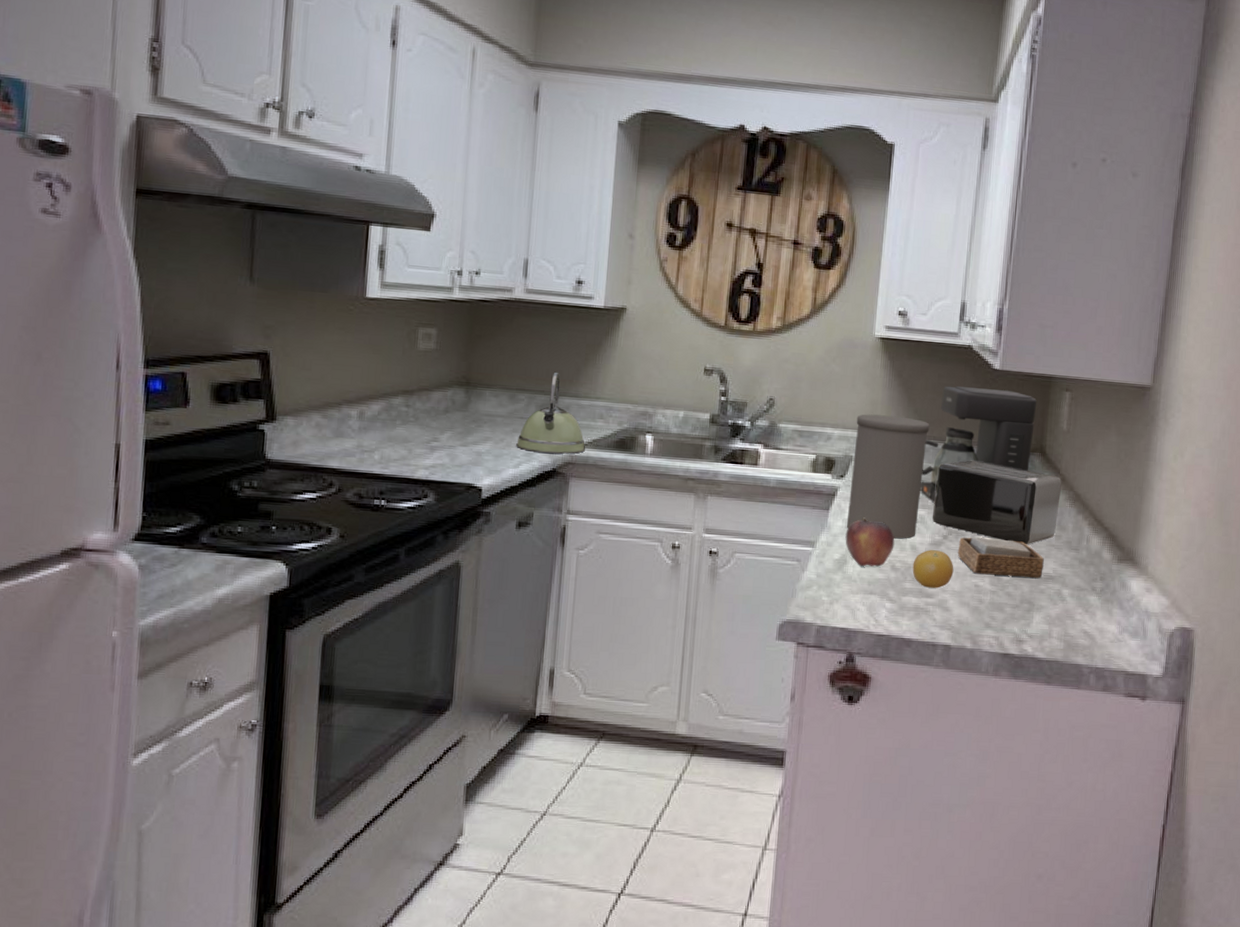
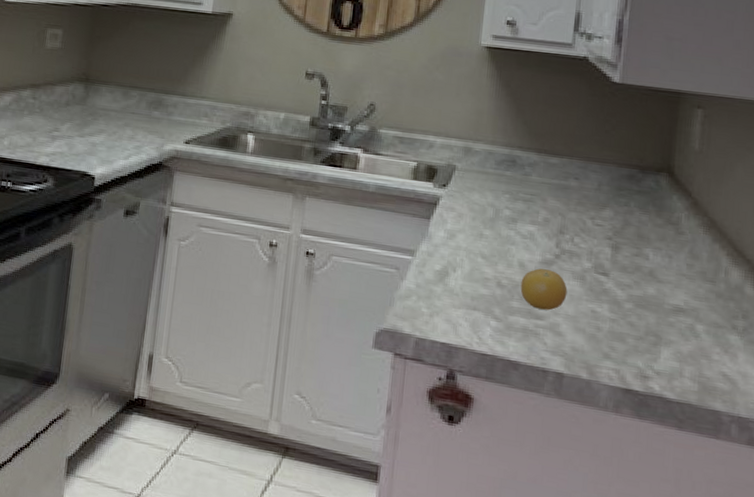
kettle: present [516,371,586,454] -> none [127,71,191,149]
fruit: present [845,517,895,567] -> none [447,229,501,282]
canister: present [846,414,930,539] -> none [448,123,541,255]
coffee maker: present [919,386,1037,502] -> none [529,98,664,218]
toaster: present [932,460,1062,545] -> none [543,176,694,272]
napkin holder: present [957,537,1044,579] -> none [571,258,673,310]

